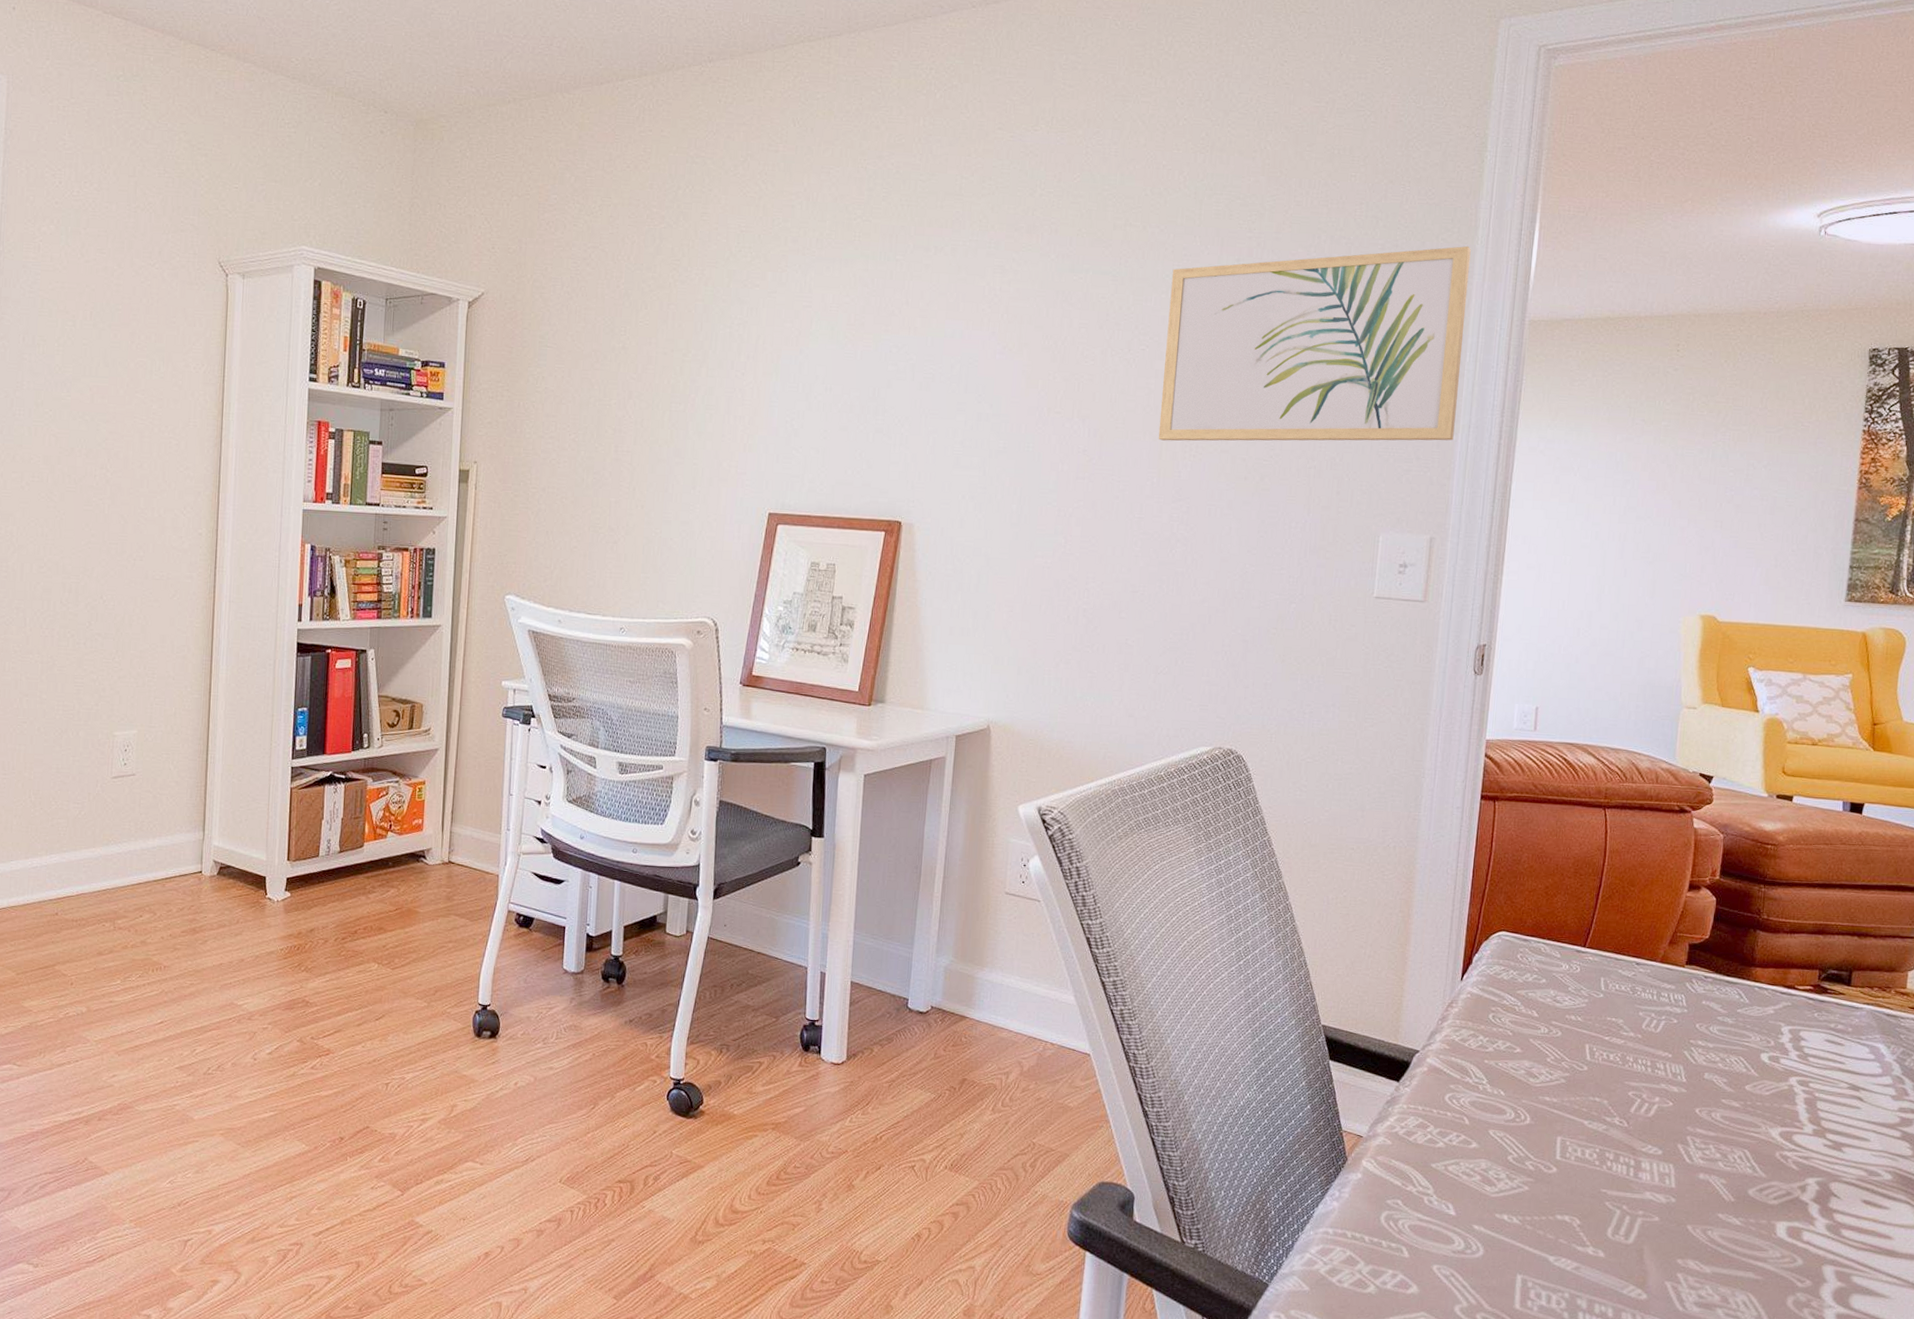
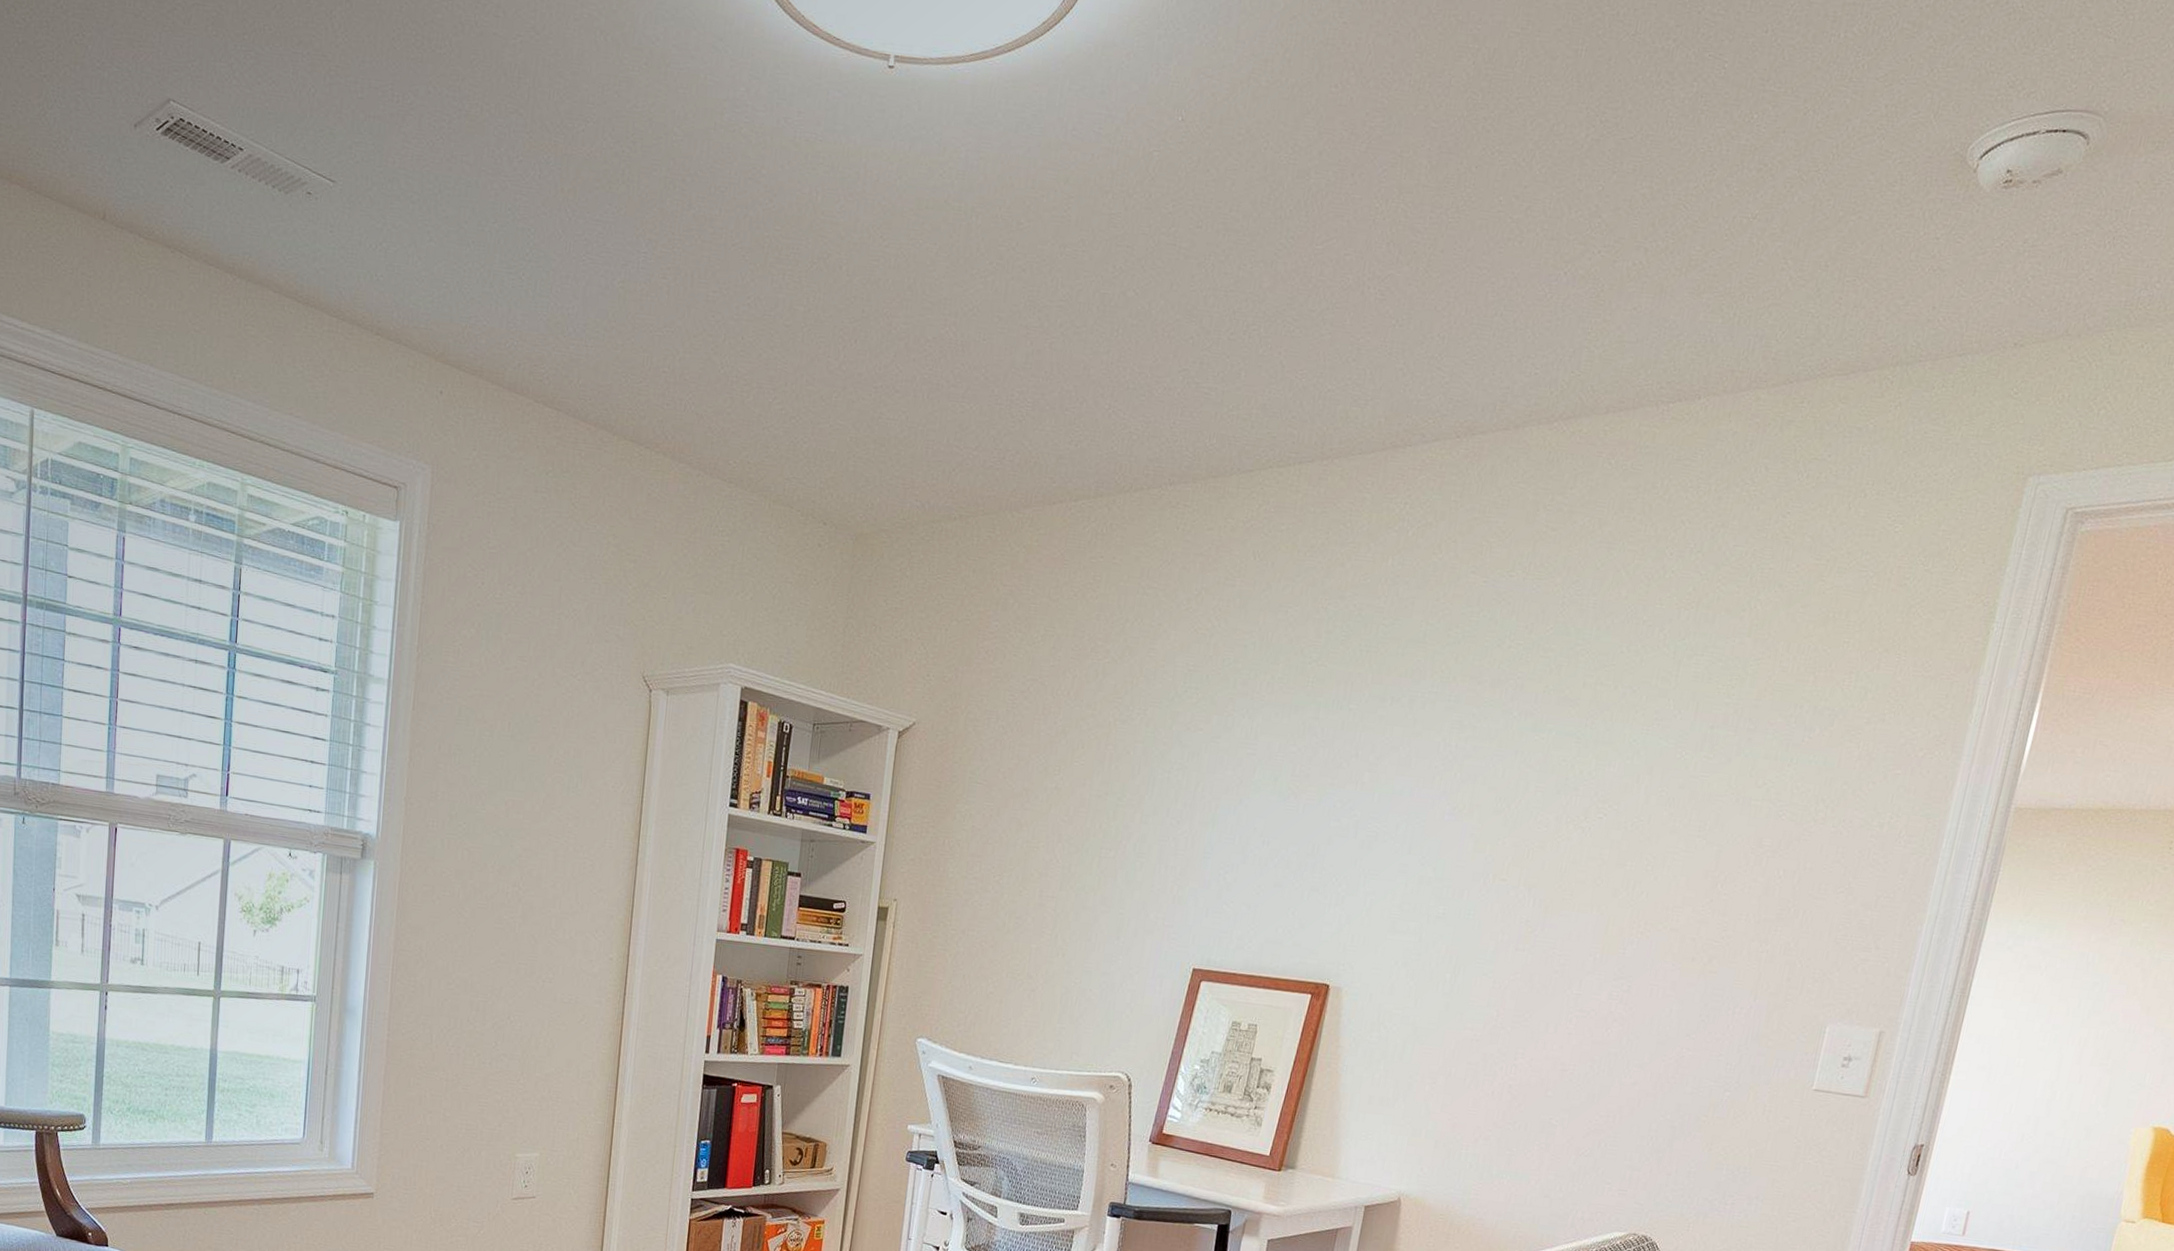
wall art: present [1158,245,1471,441] -> none [1606,724,1963,931]

